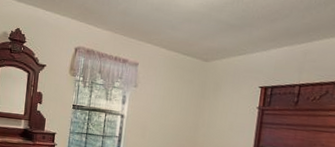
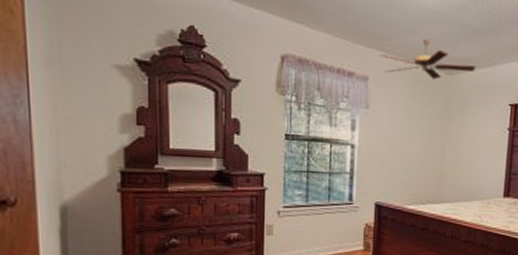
ceiling fan: none [149,33,230,66] -> present [380,38,476,80]

